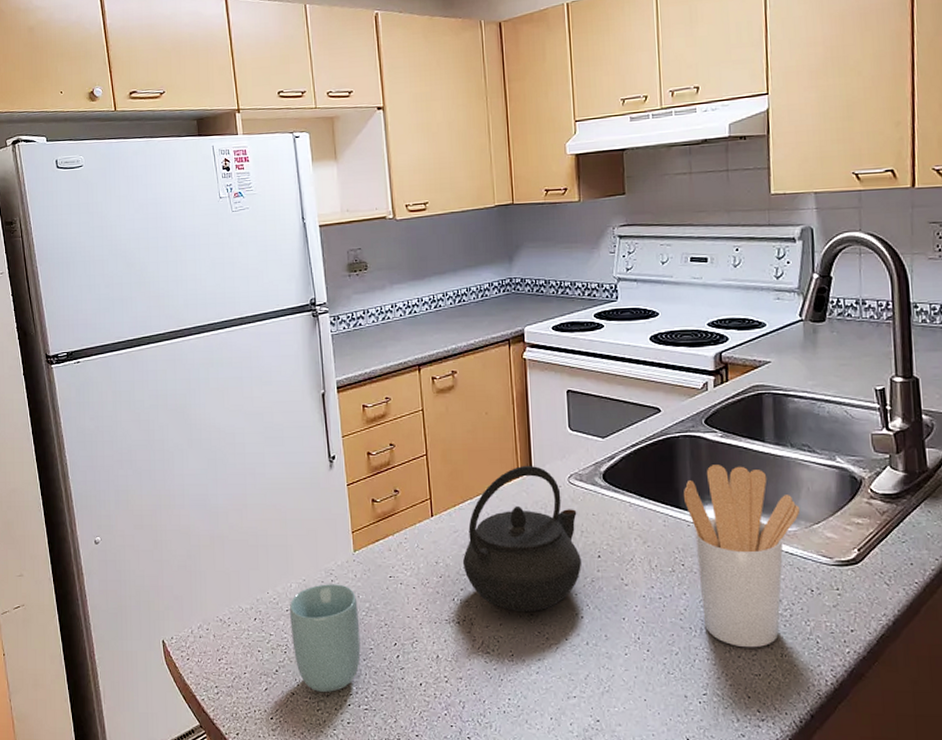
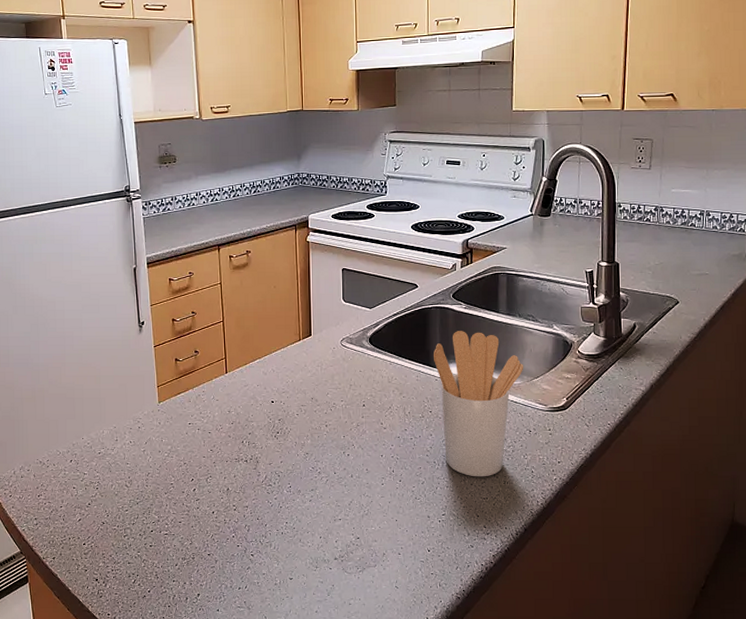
cup: present [289,584,361,692] -> none [101,430,163,521]
kettle: present [463,465,582,613] -> none [252,330,350,452]

